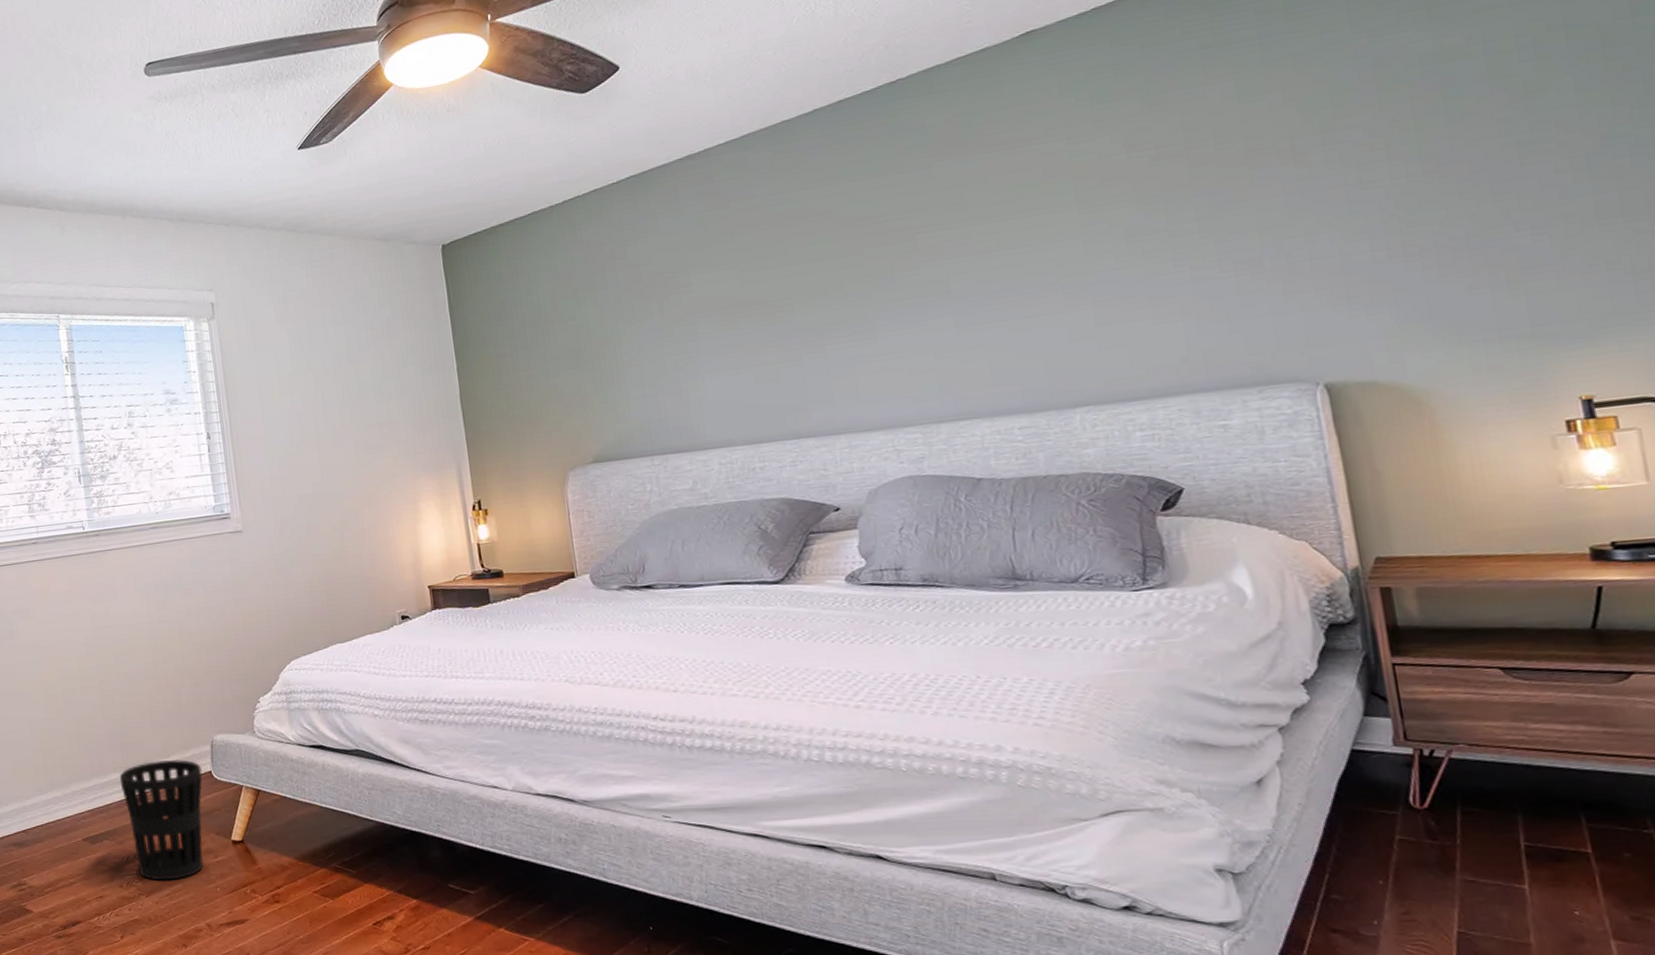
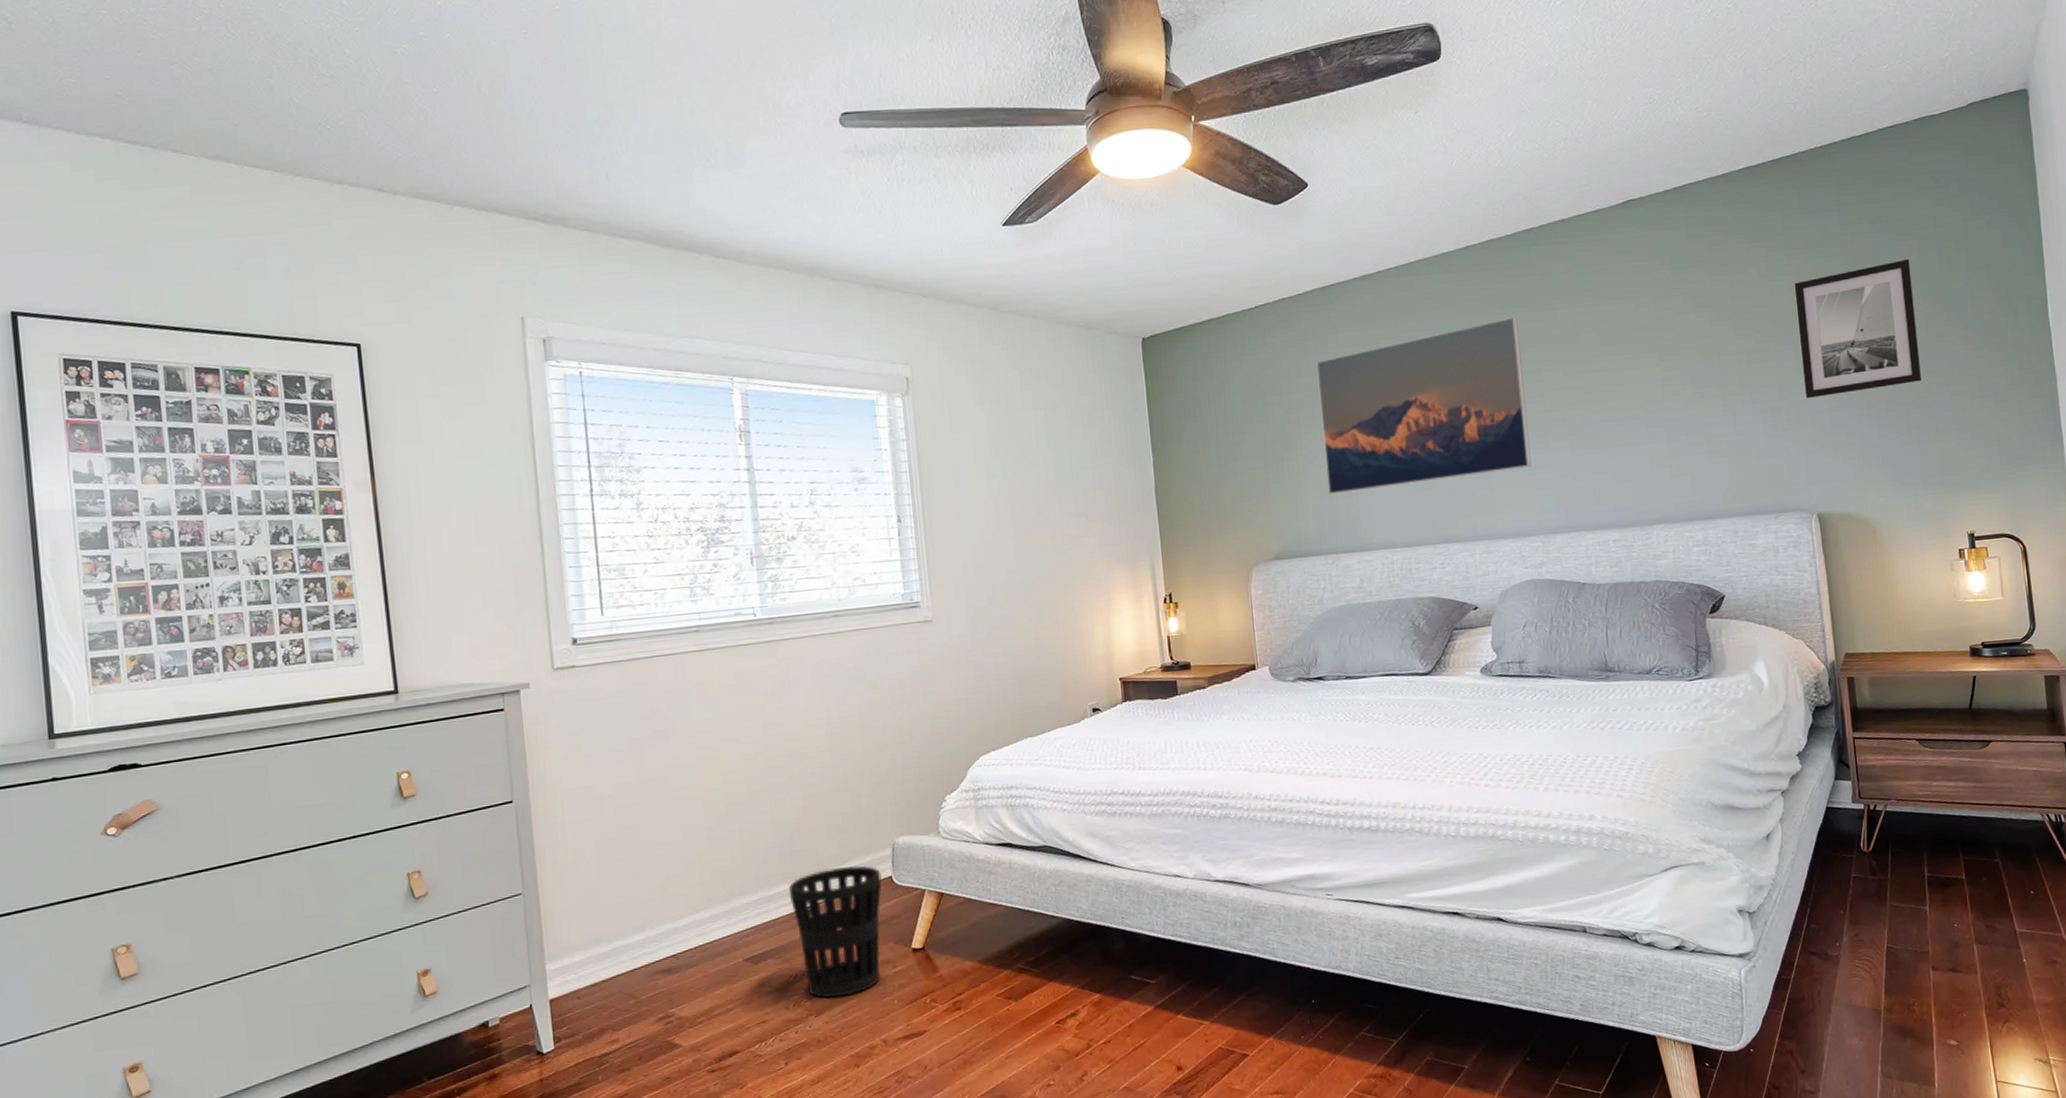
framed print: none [634,182,905,393] -> present [1316,317,1532,495]
wall art: none [1278,51,1493,243] -> present [1794,259,1921,399]

